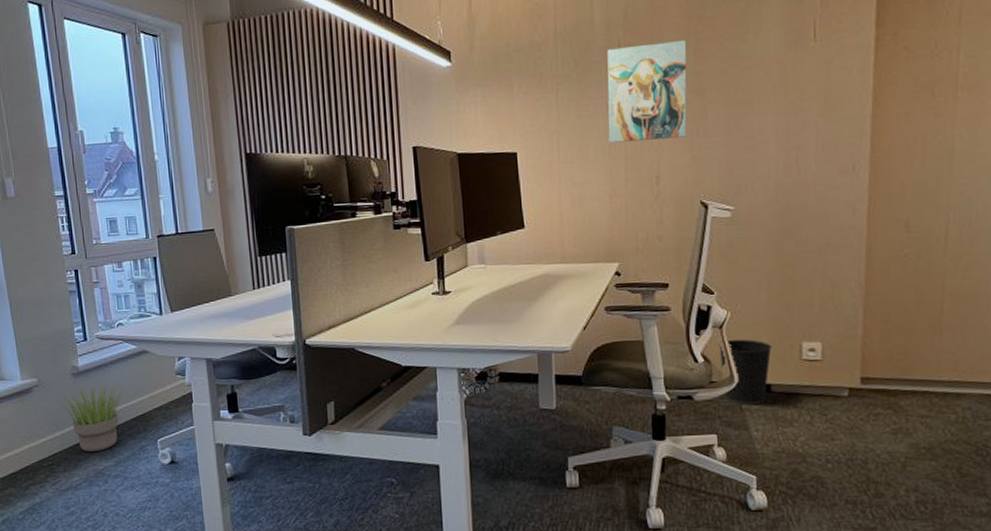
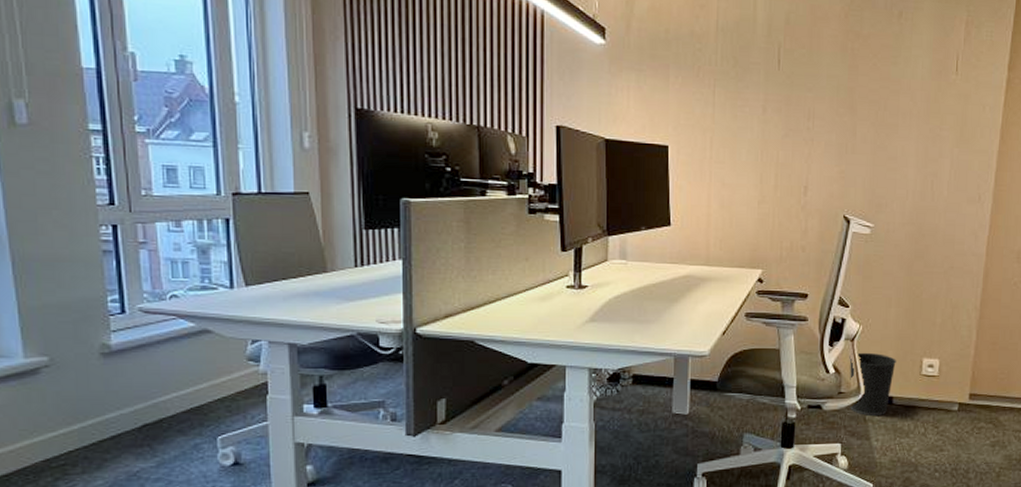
potted plant: present [55,383,125,452] -> none [73,366,177,449]
wall art: present [607,40,687,143] -> none [762,51,843,151]

